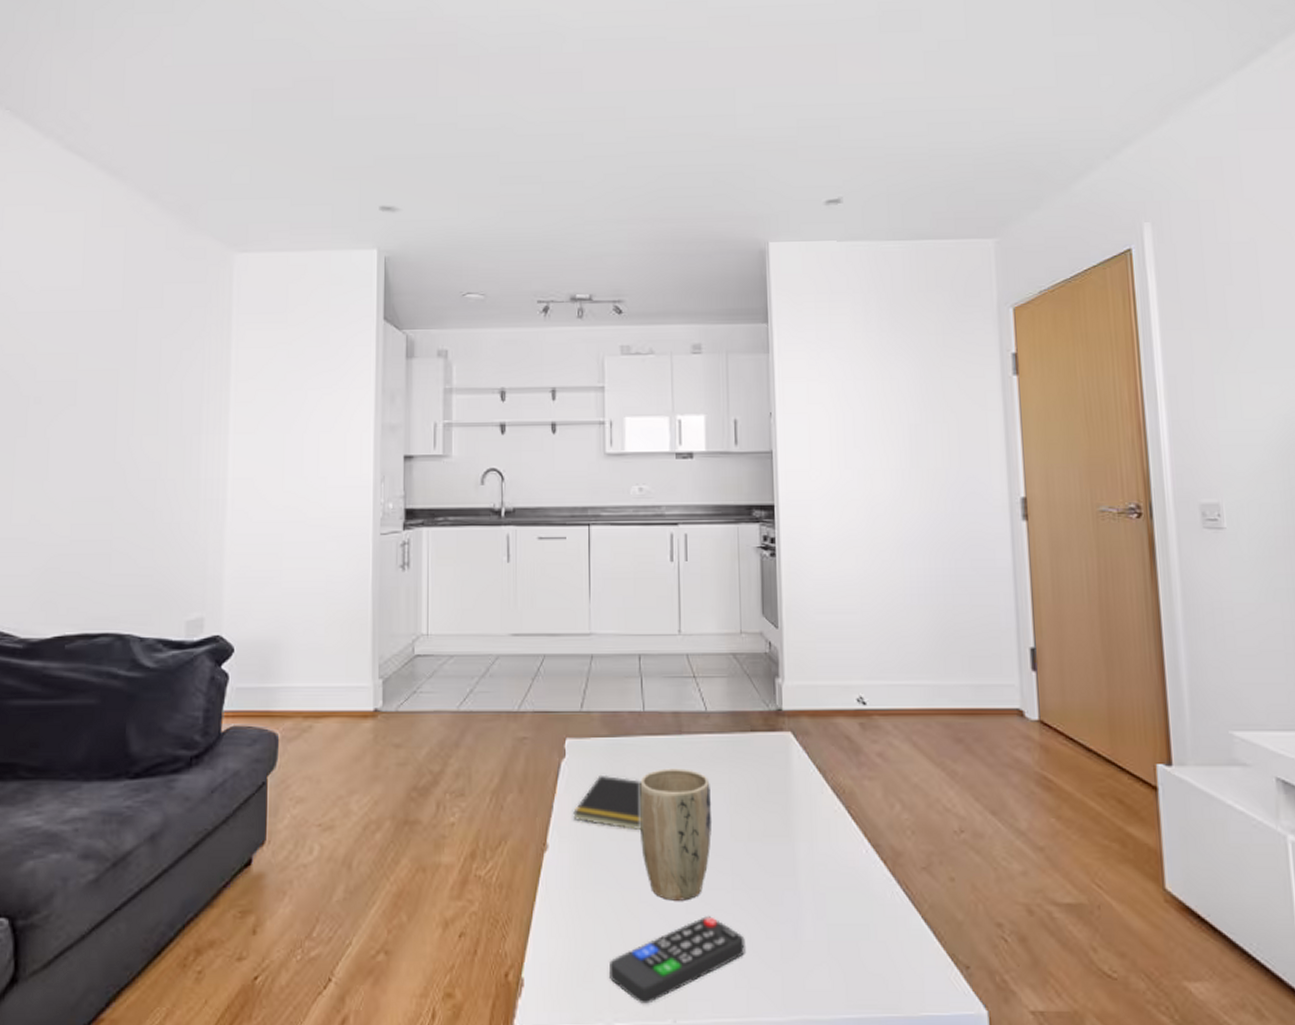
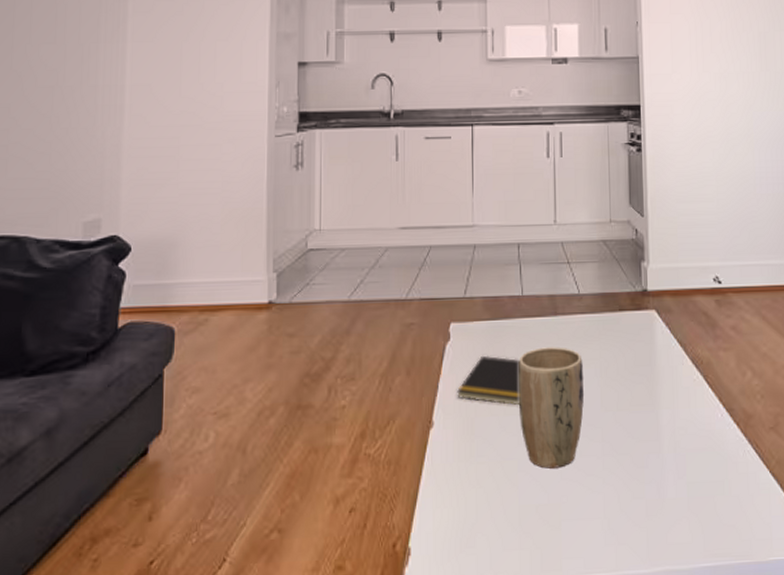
remote control: present [610,916,745,1004] -> none [490,481,614,565]

